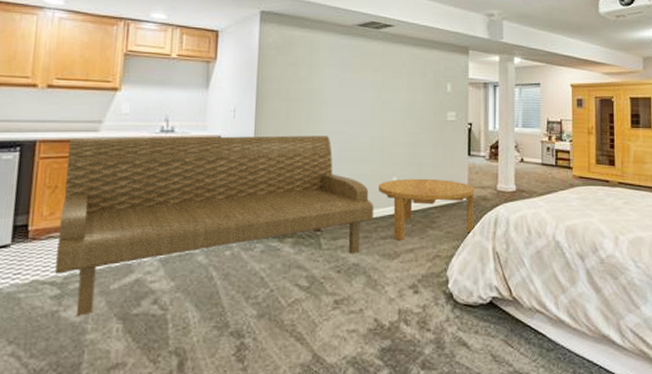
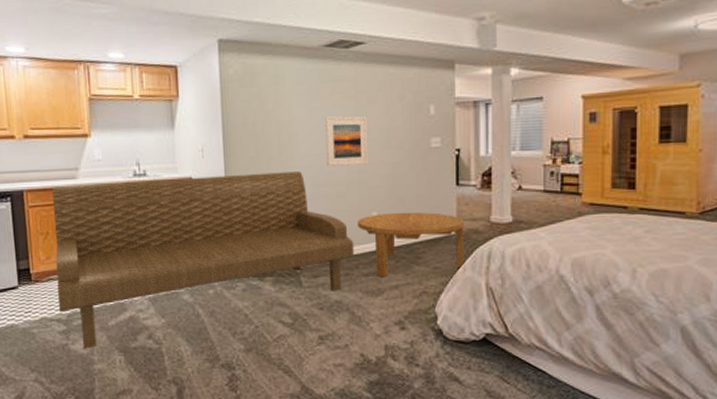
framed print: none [353,86,392,134] -> present [325,116,369,168]

